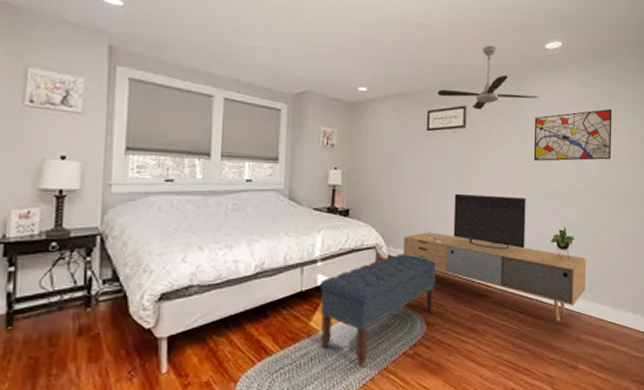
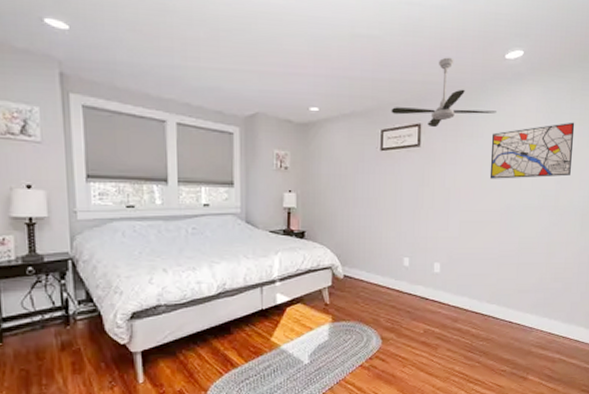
bench: present [320,253,438,366] -> none [279,273,392,377]
media console: present [403,193,586,322] -> none [358,213,540,337]

